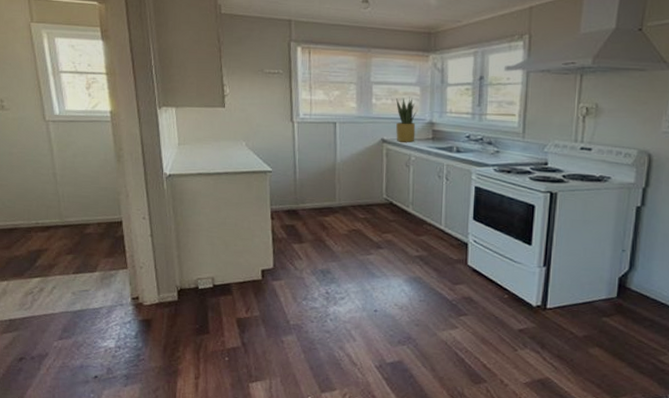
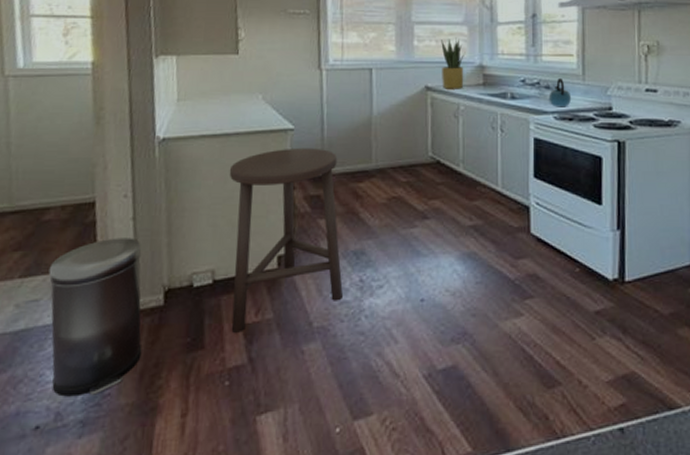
pedal bin: none [93,249,164,360] -> present [48,238,142,397]
bar stool: none [221,186,313,324] -> present [229,147,343,333]
kettle: none [490,135,511,161] -> present [548,77,572,107]

